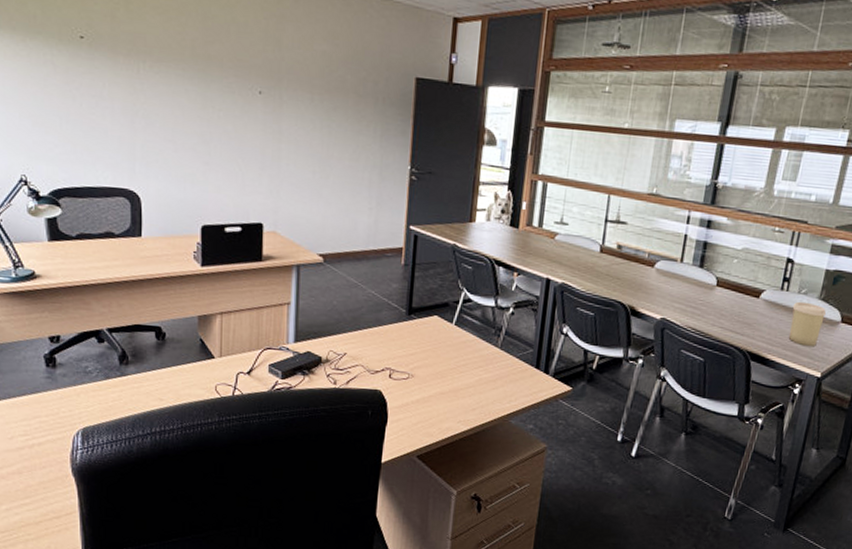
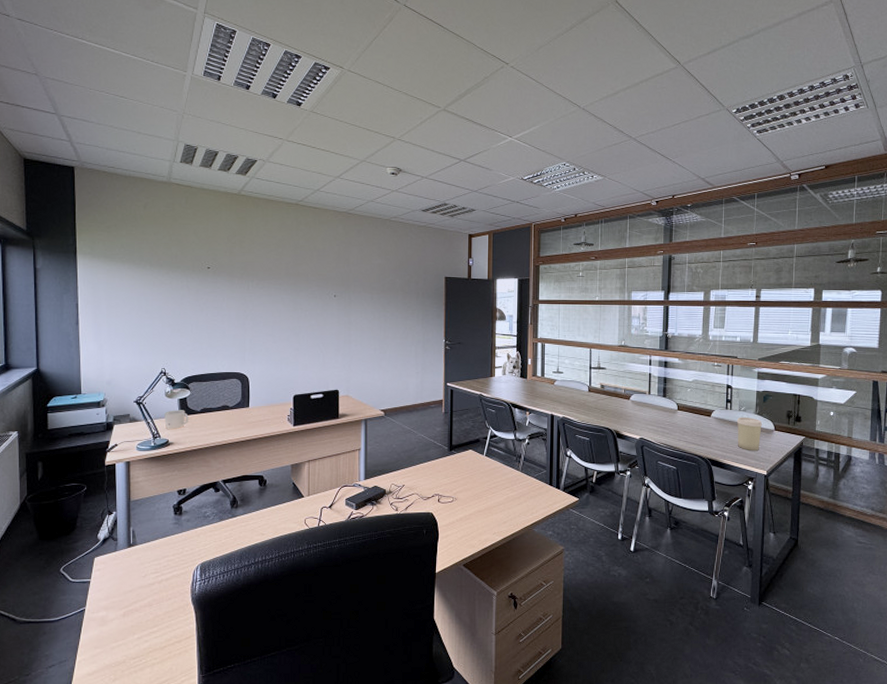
mug: none [27,232,60,259] -> present [164,410,189,430]

